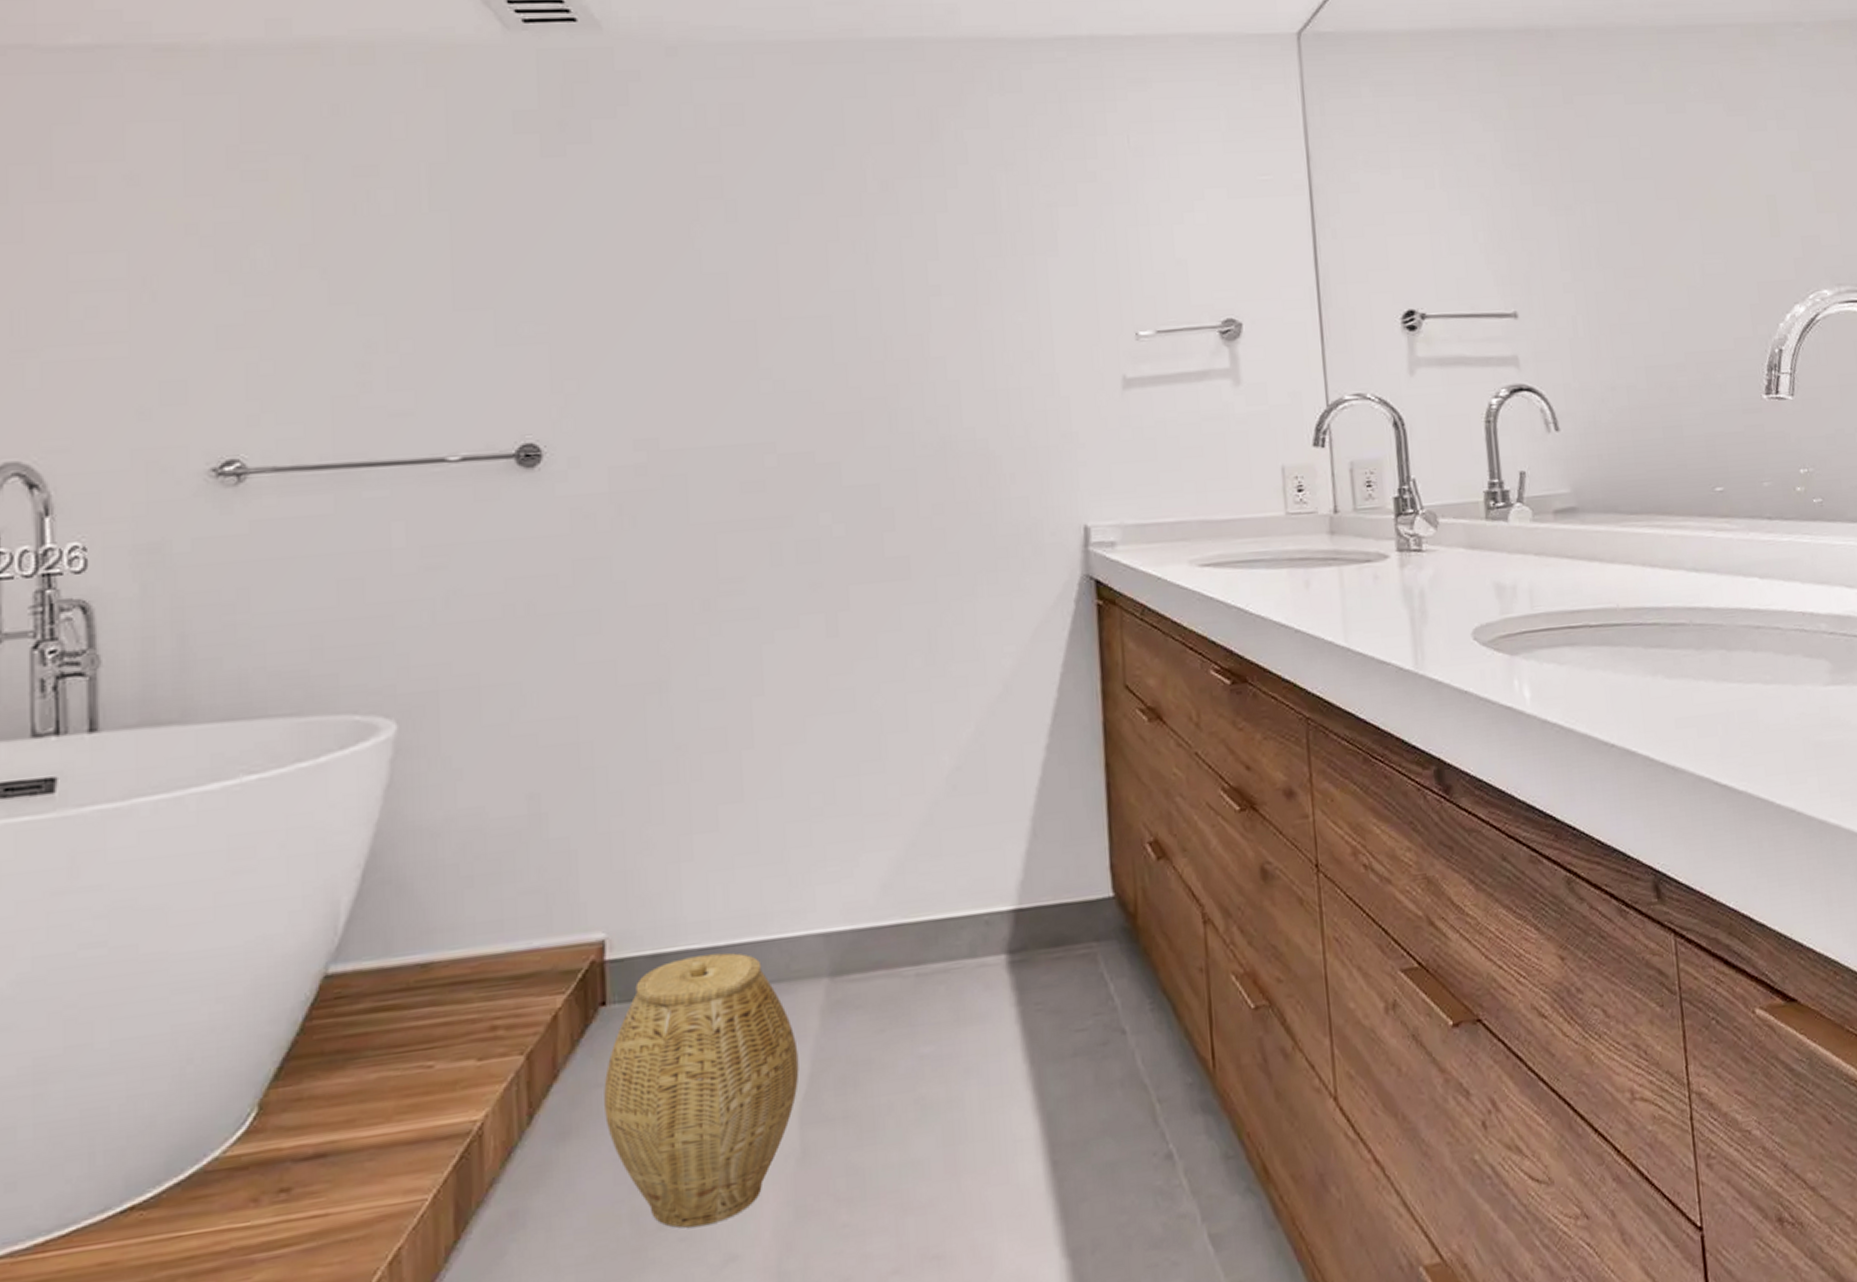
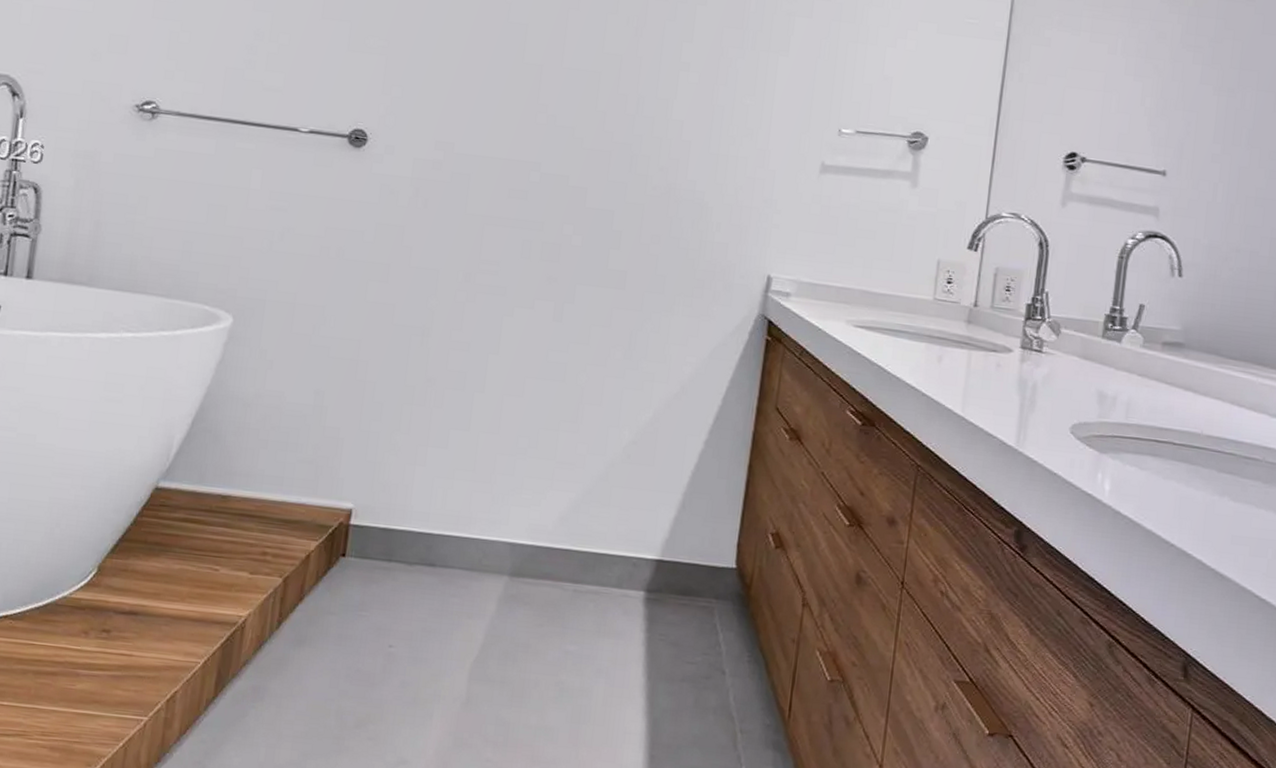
woven basket: present [604,952,800,1228] -> none [331,536,477,734]

